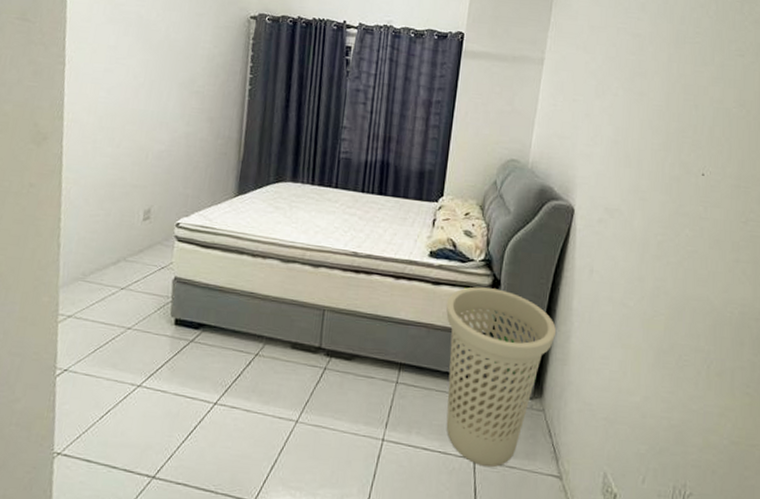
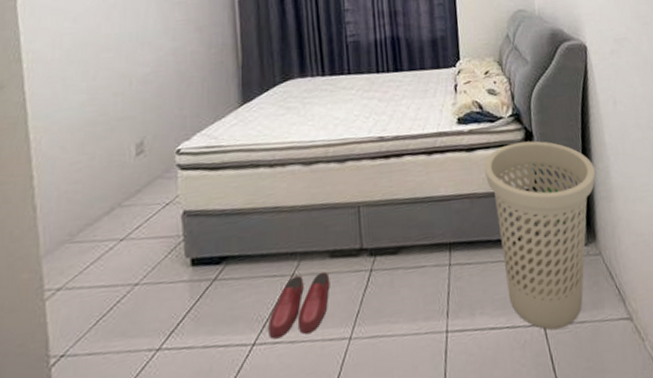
slippers: none [229,356,288,407] -> present [268,271,330,339]

